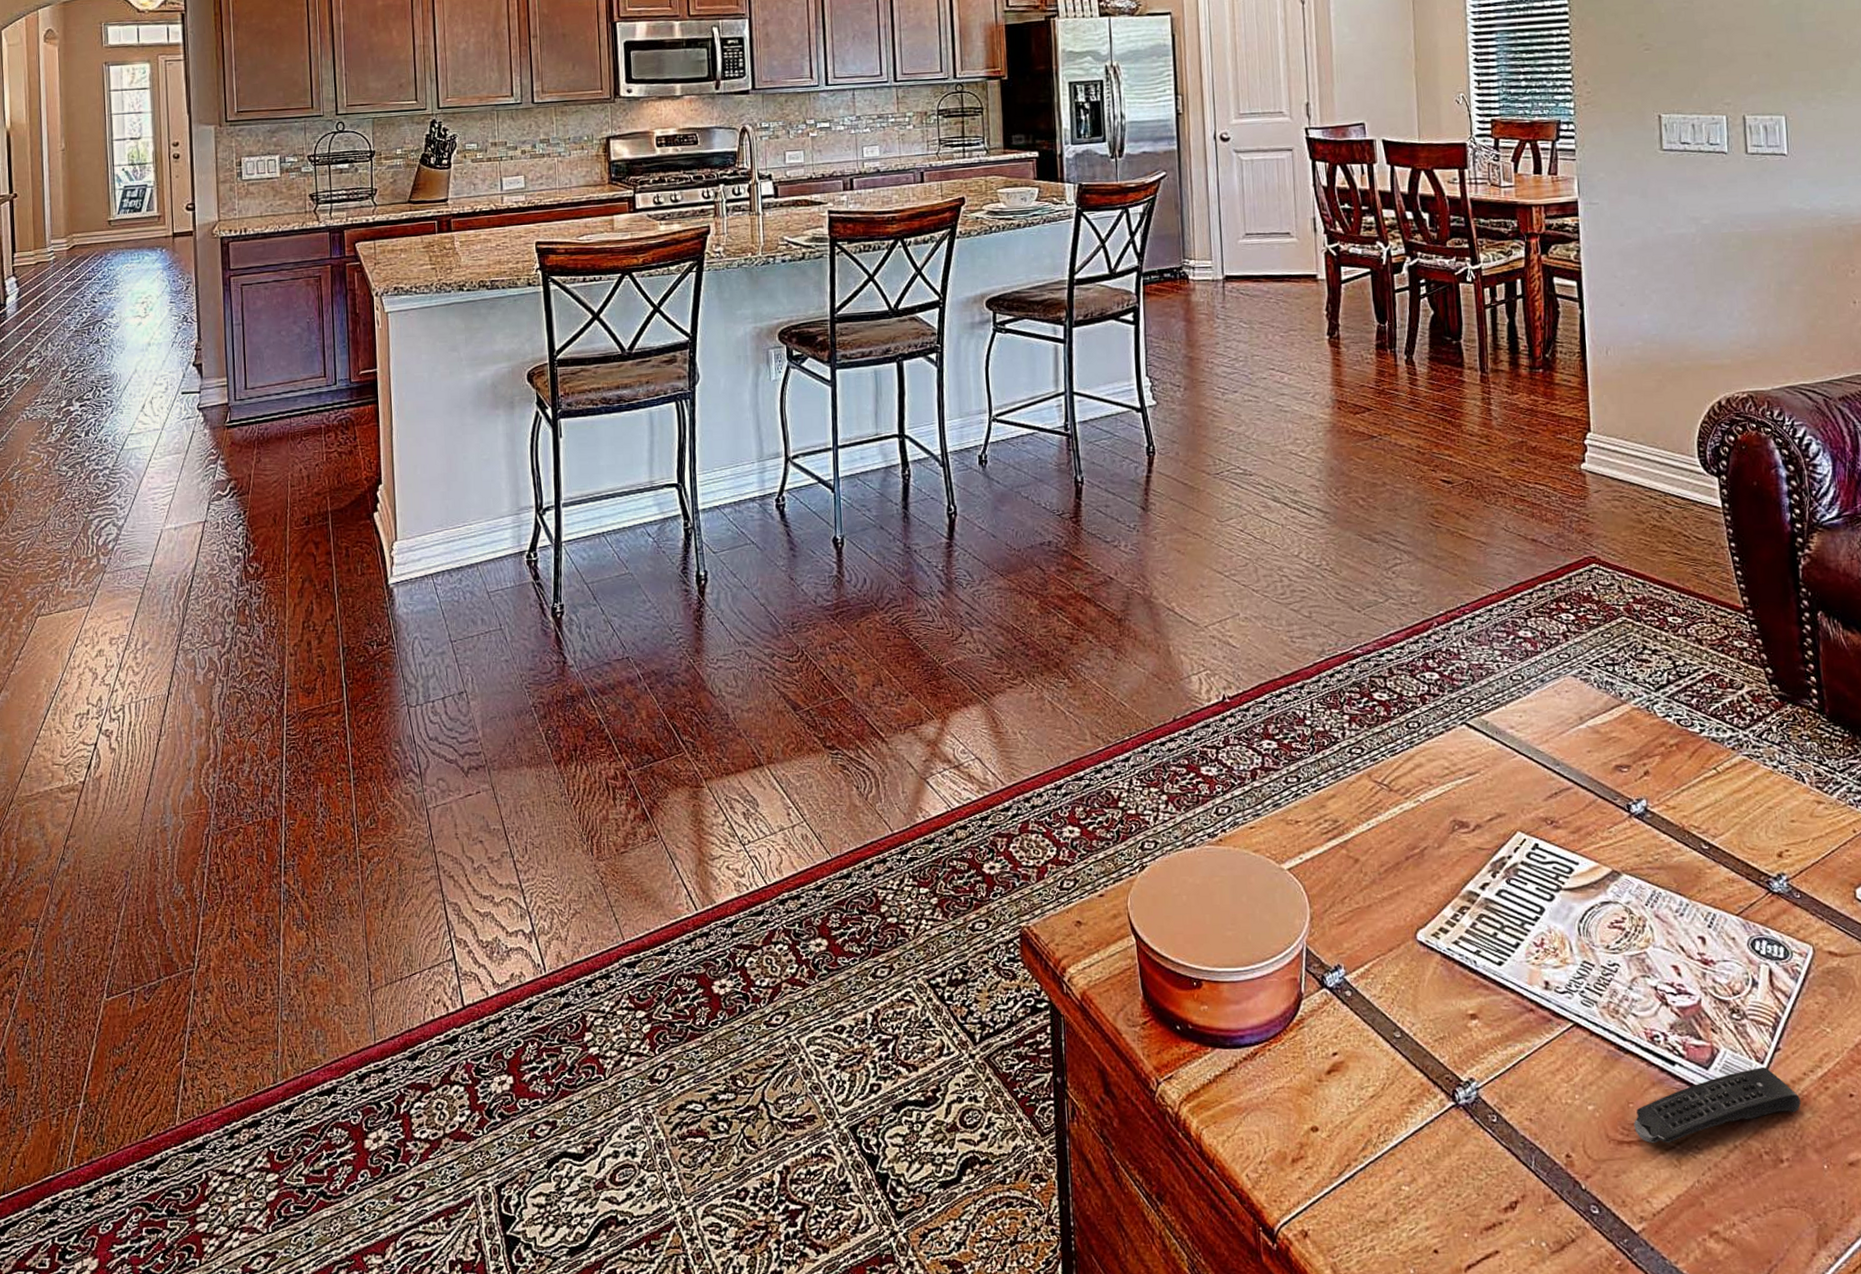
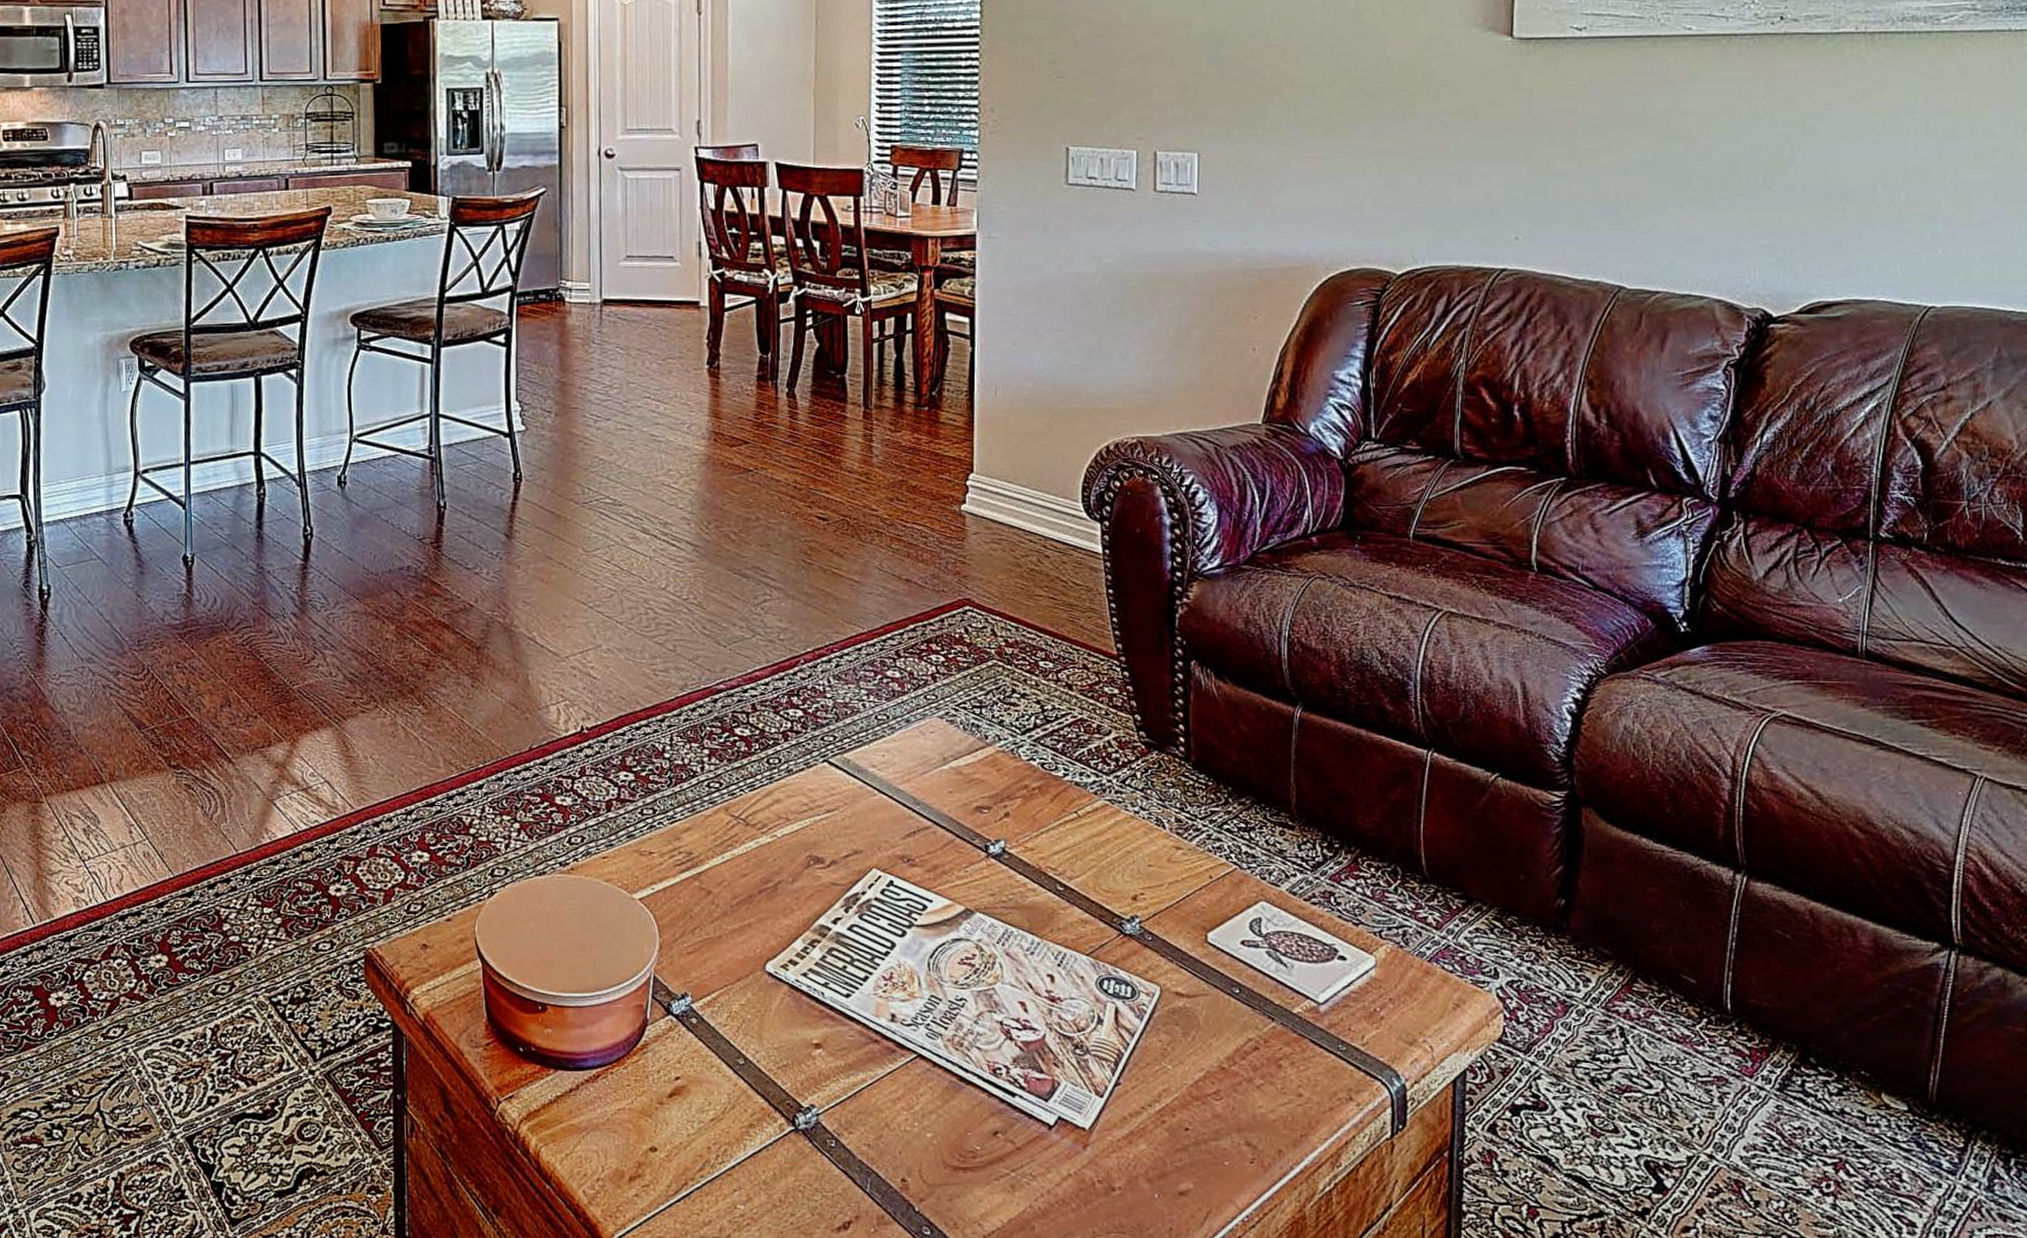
remote control: present [1634,1067,1801,1144] -> none [971,1101,1137,1171]

